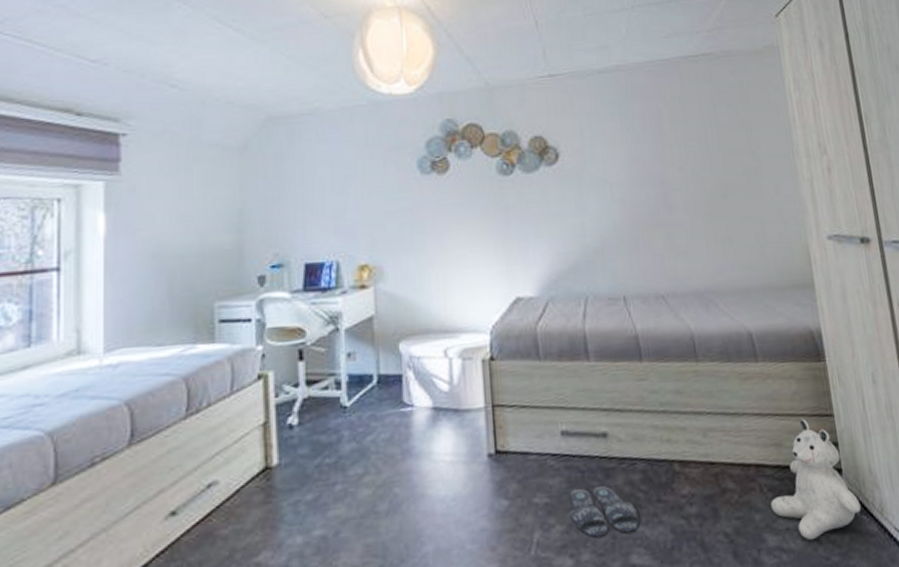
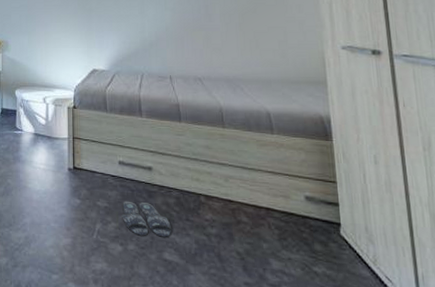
stuffed animal: present [771,418,861,541] -> none [277,180,356,272]

